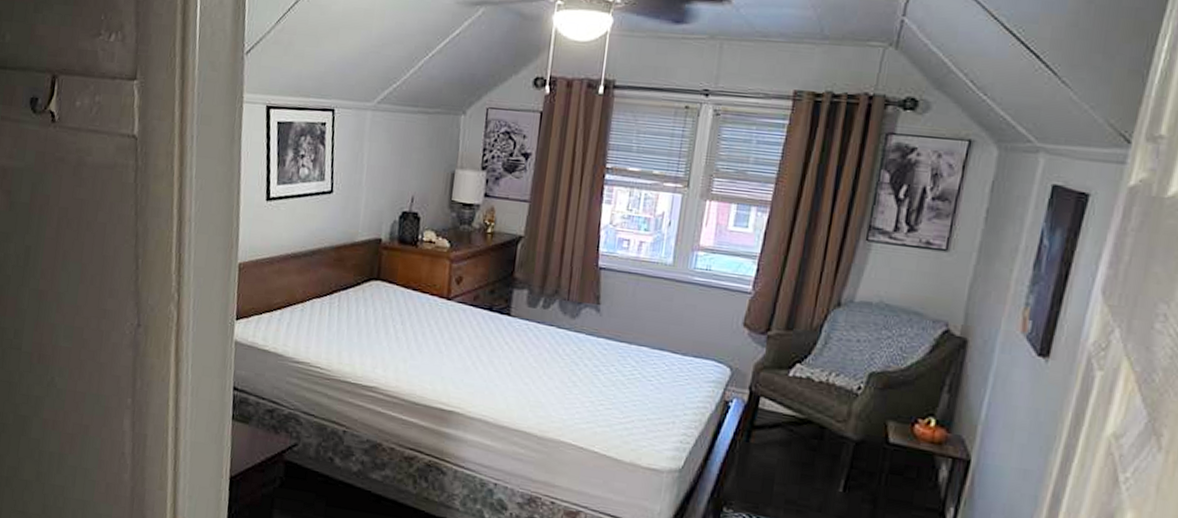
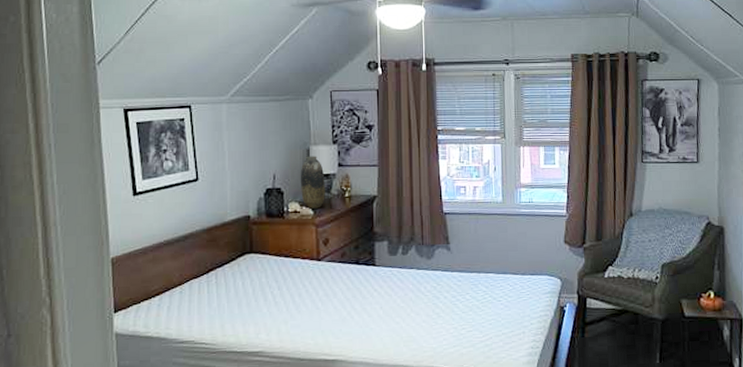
vase: none [439,180,468,242] -> present [300,156,325,210]

